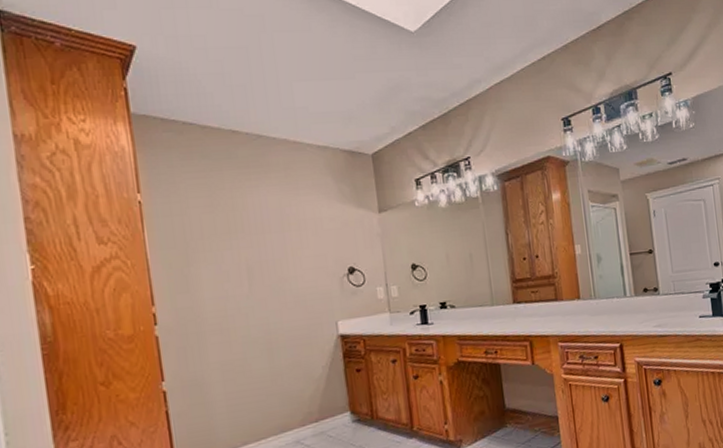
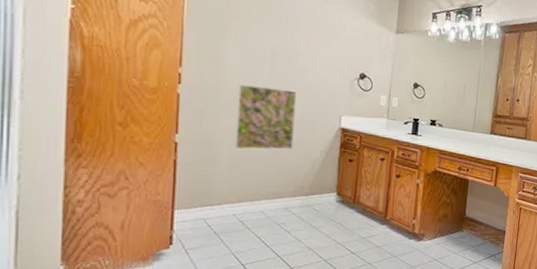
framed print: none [219,304,291,385] -> present [235,84,297,150]

